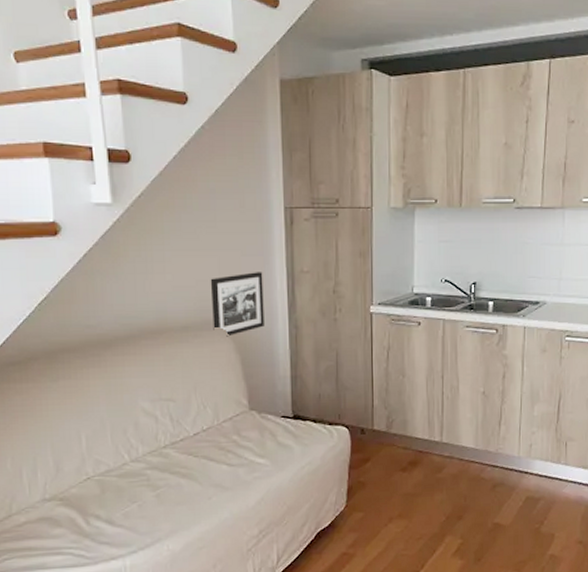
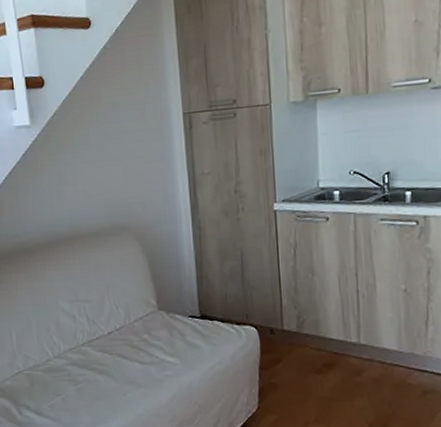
picture frame: present [210,272,264,337] -> none [117,177,169,240]

